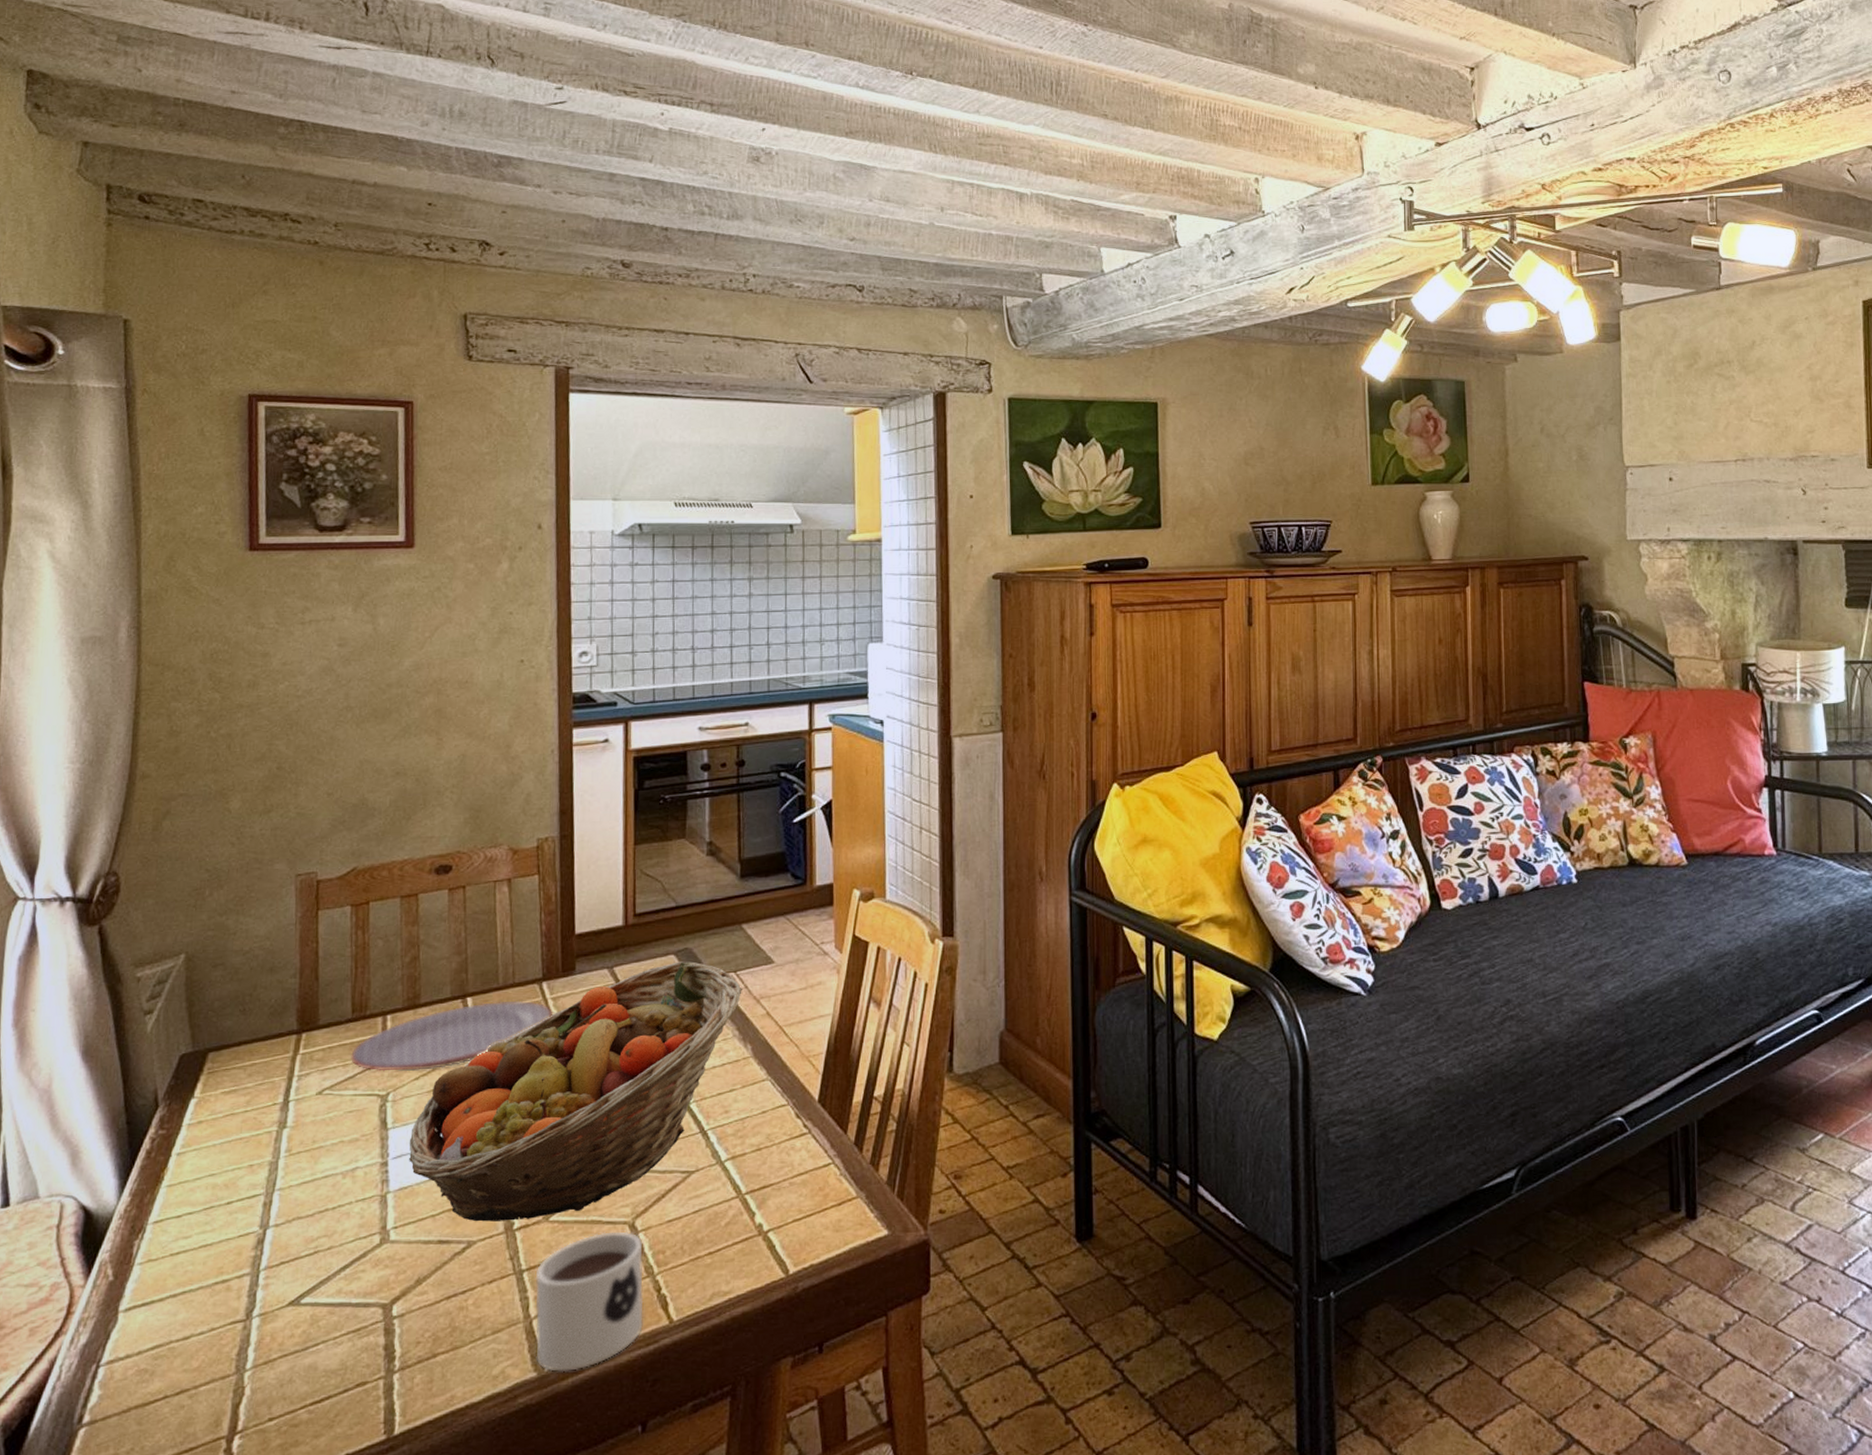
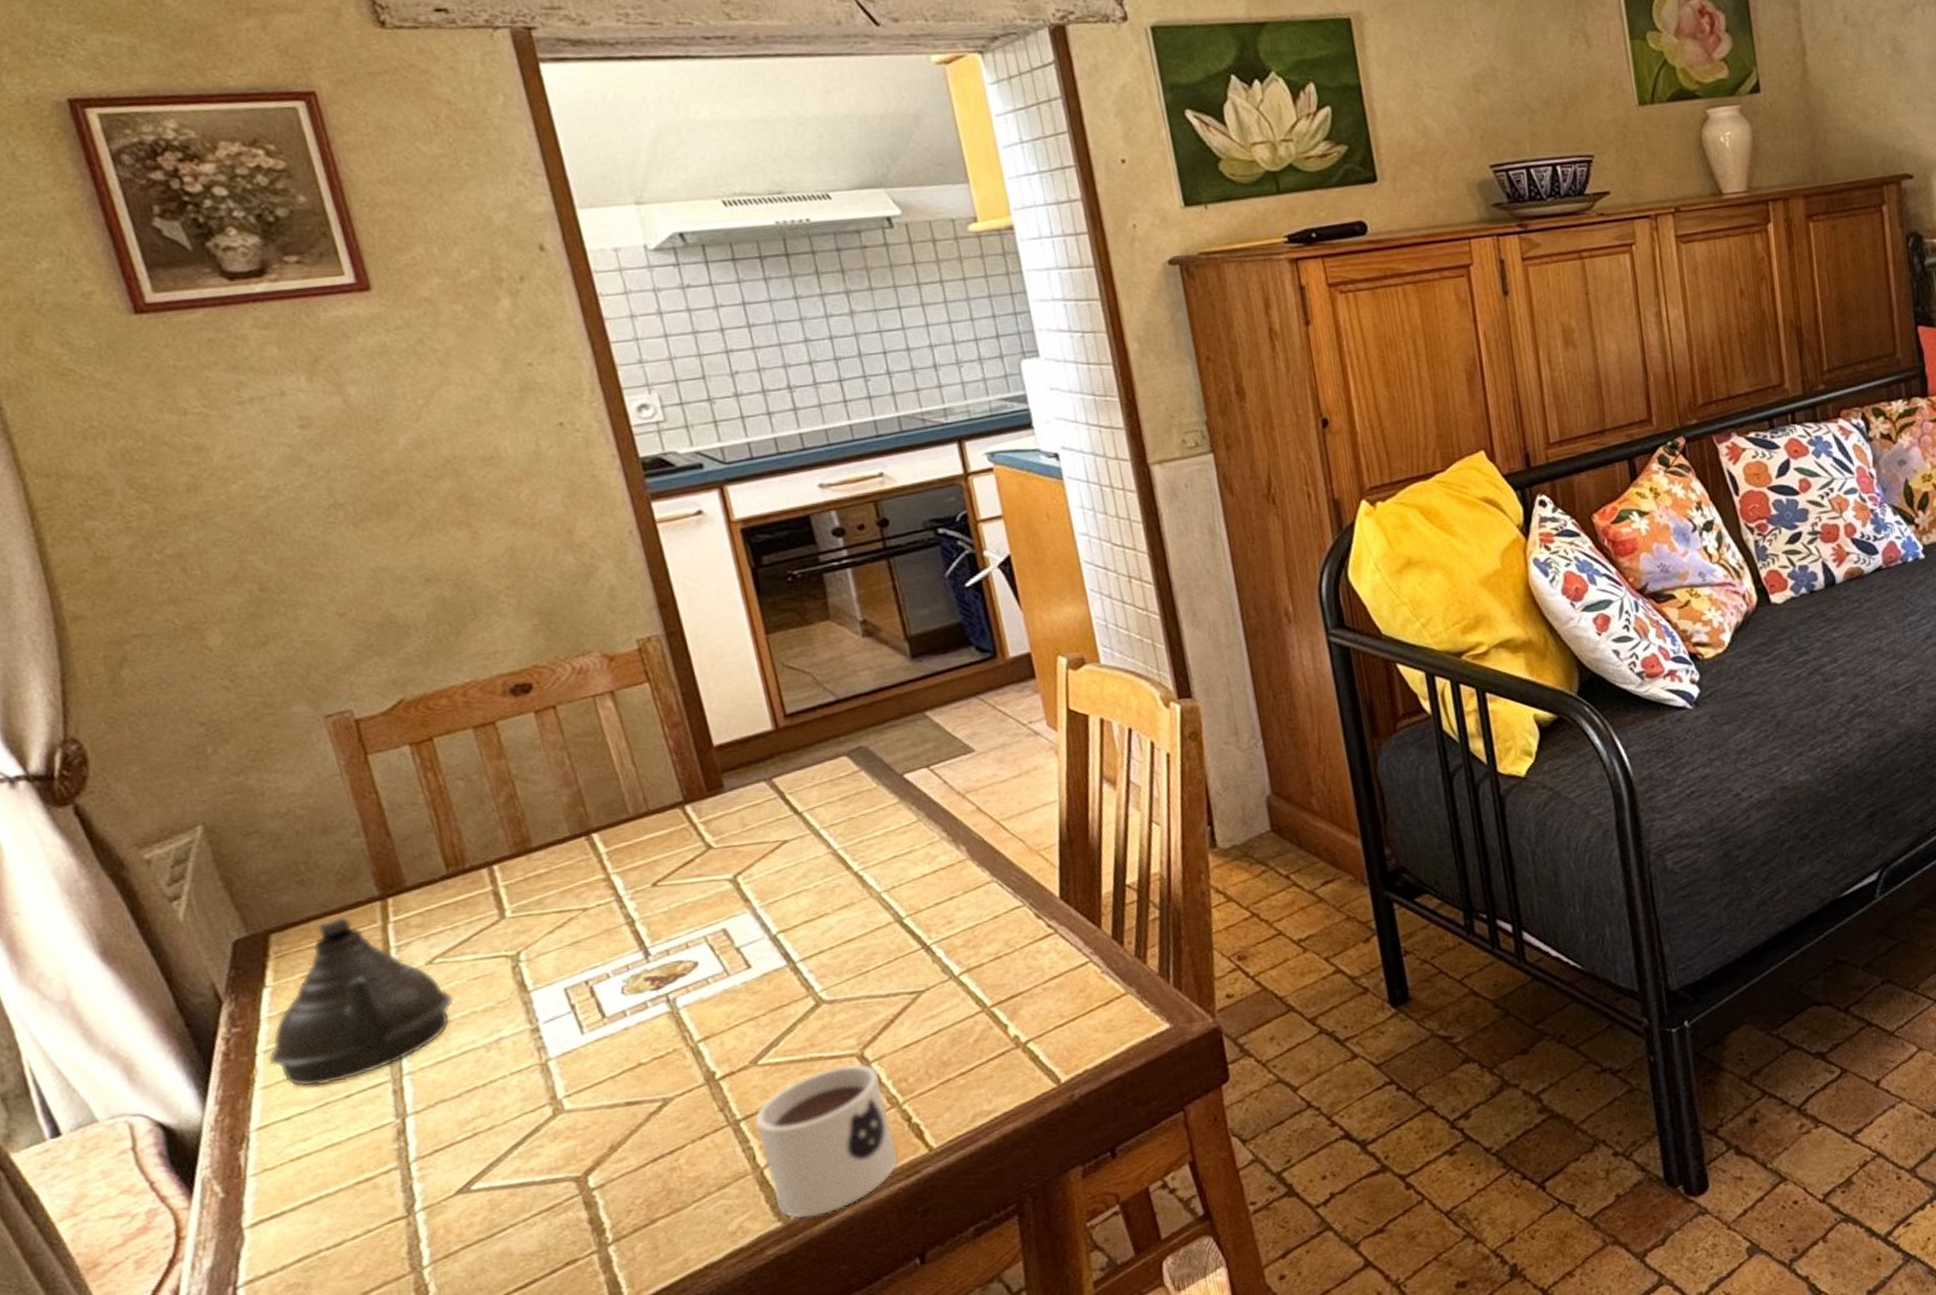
teapot: none [178,1044,329,1191] -> present [268,916,453,1087]
plate: present [350,1000,553,1072] -> none [457,828,708,930]
fruit basket: present [409,960,743,1222] -> none [560,761,942,1077]

